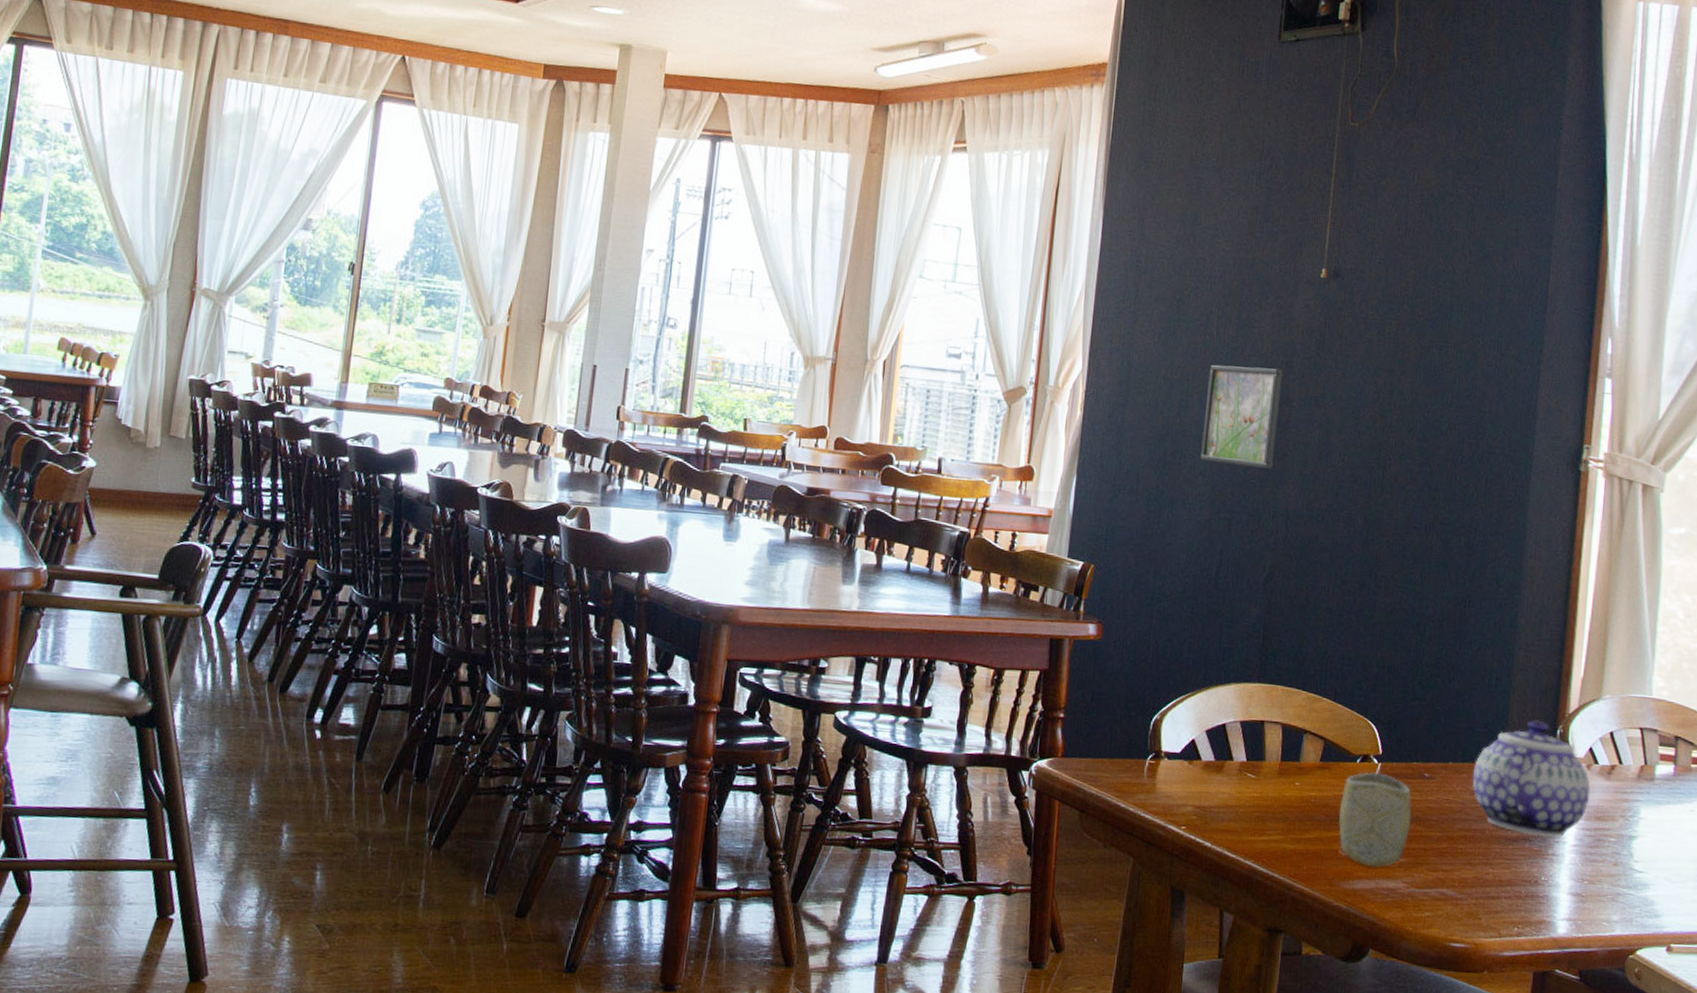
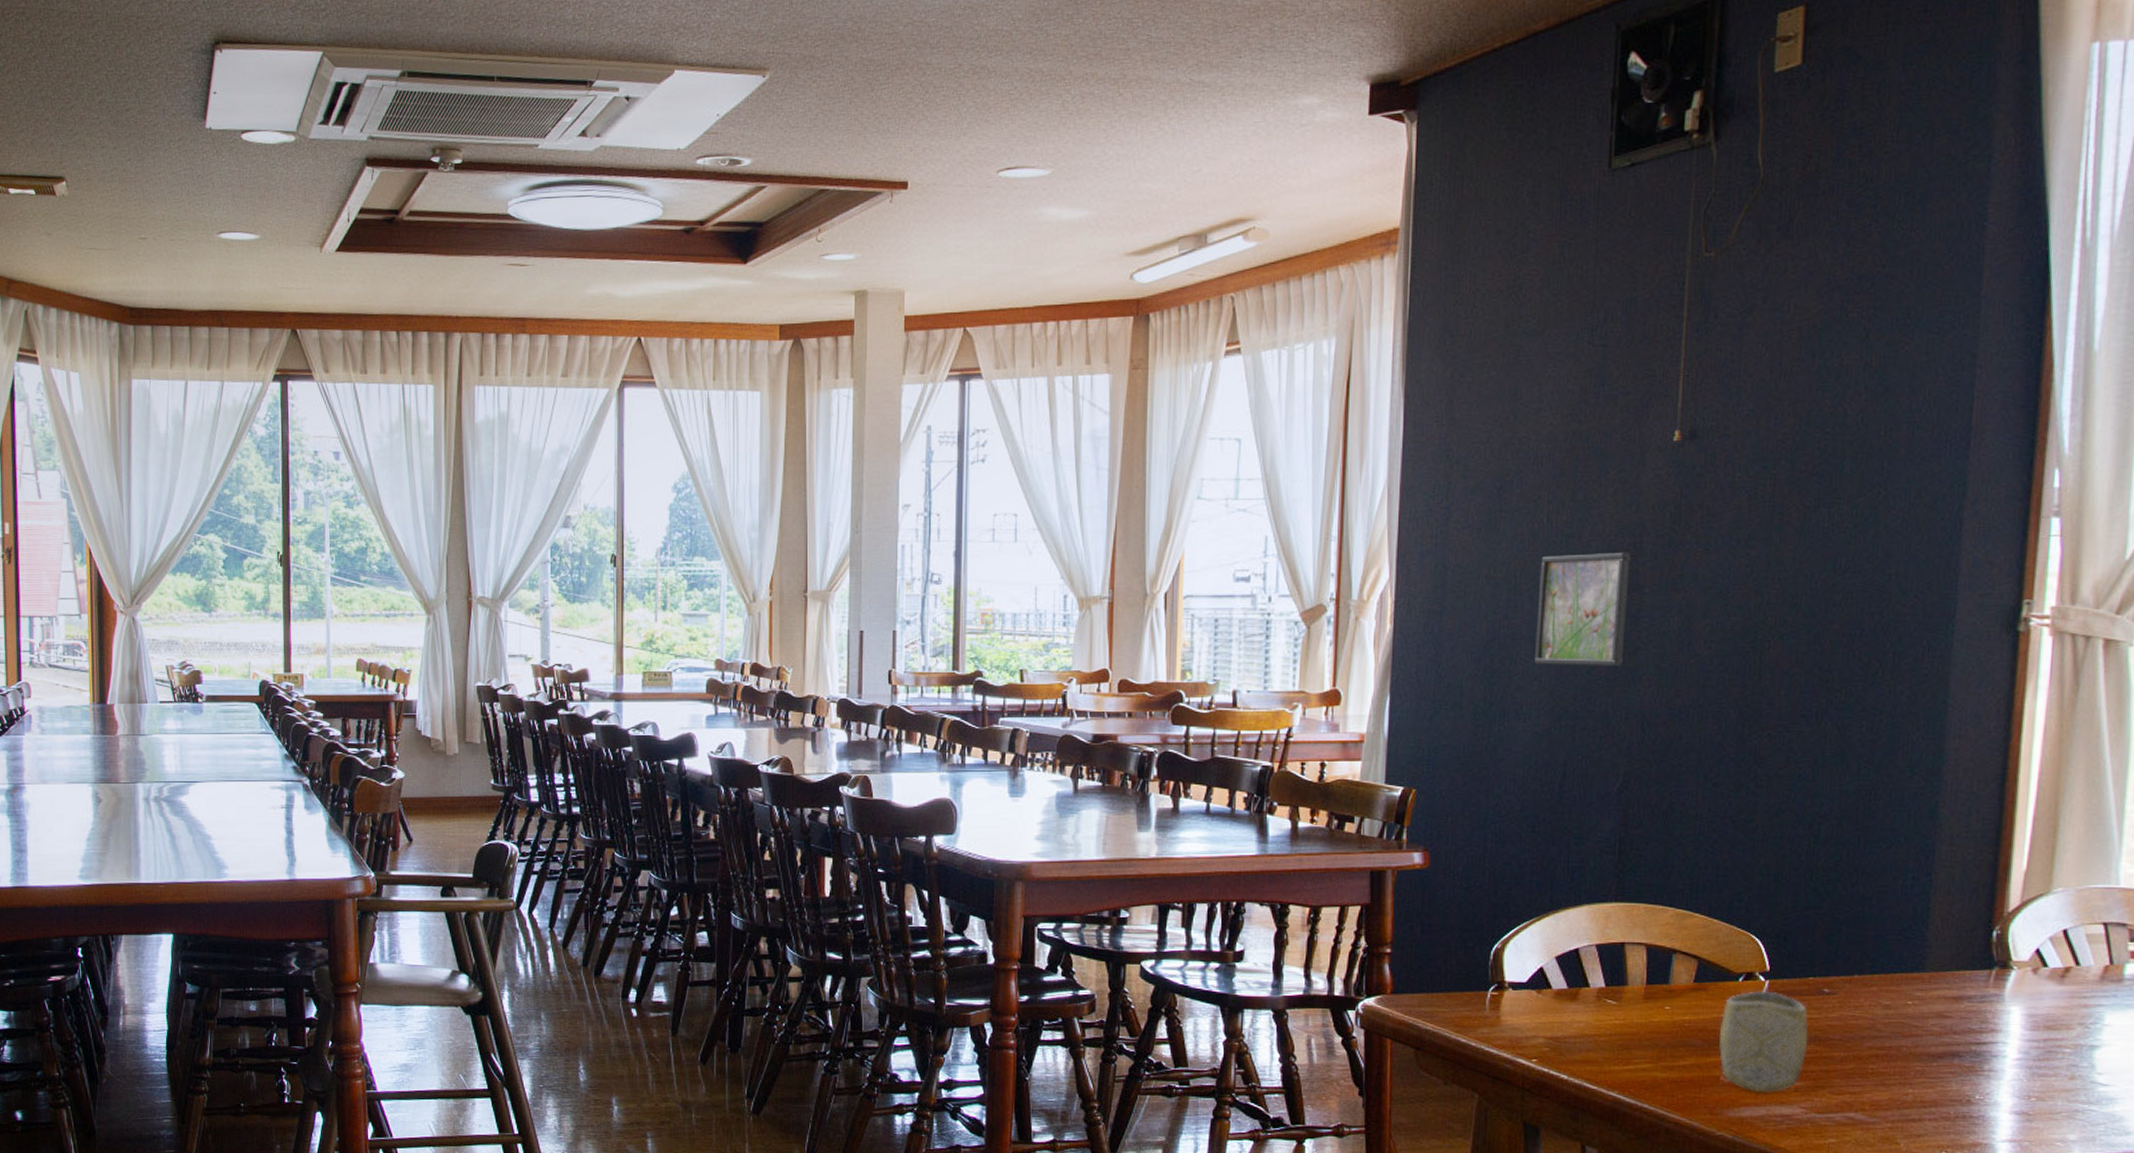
teapot: present [1472,720,1591,837] -> none [1884,922,2038,1051]

